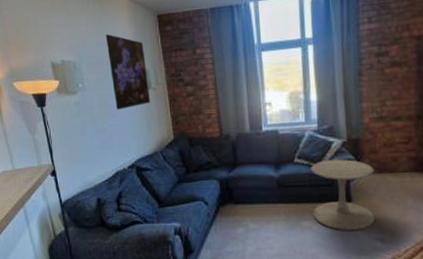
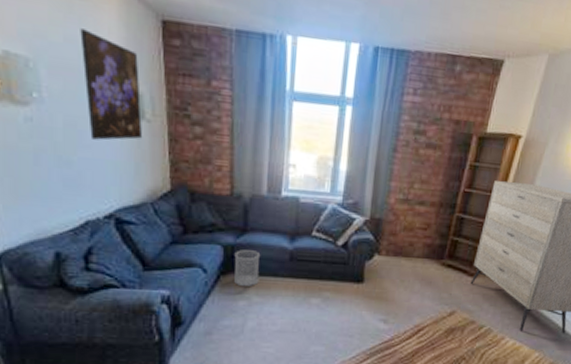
wastebasket: none [229,181,253,215] -> present [234,249,261,287]
side table: present [311,159,376,231] -> none [322,237,391,311]

